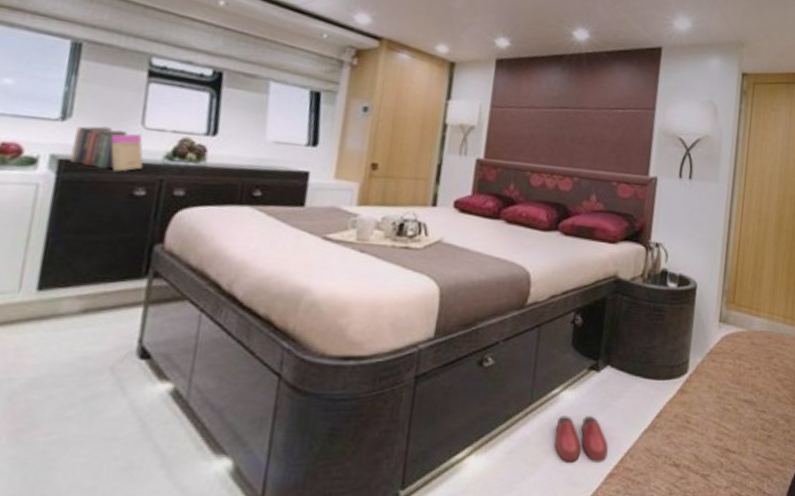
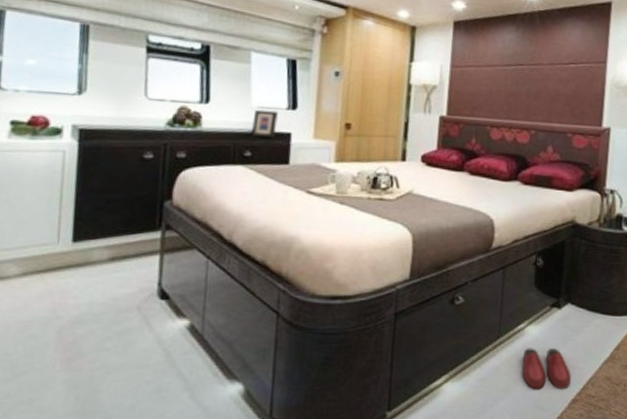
books: present [69,126,144,172] -> none [87,98,150,138]
picture frame: none [263,144,296,177] -> present [251,109,278,138]

